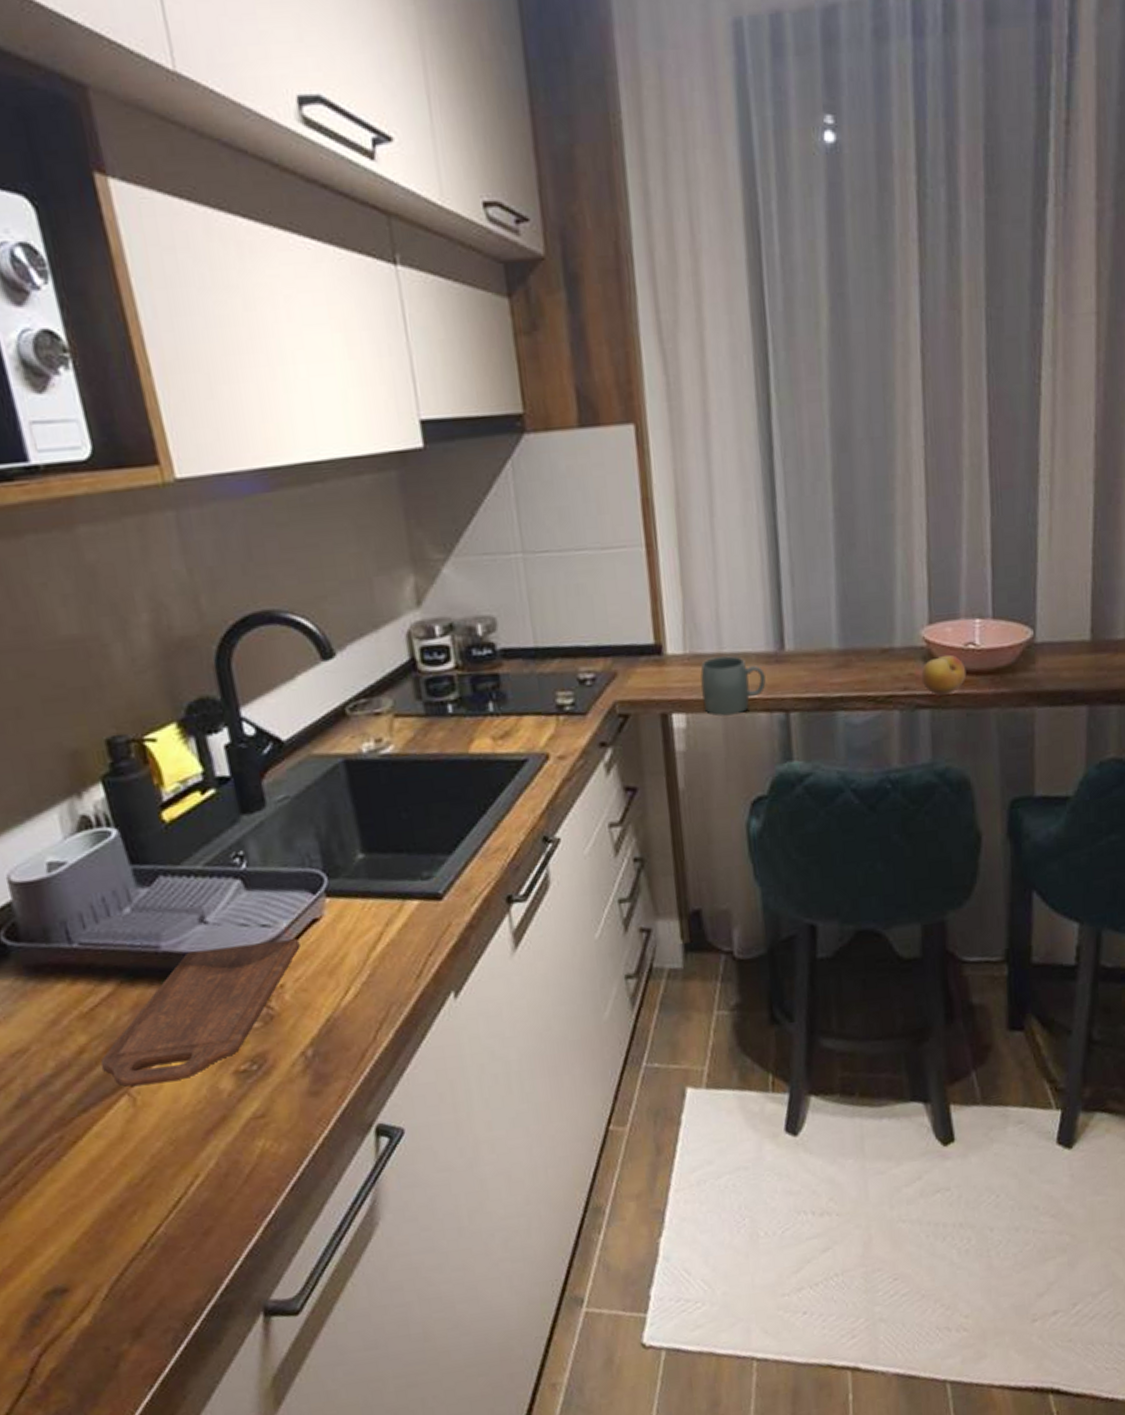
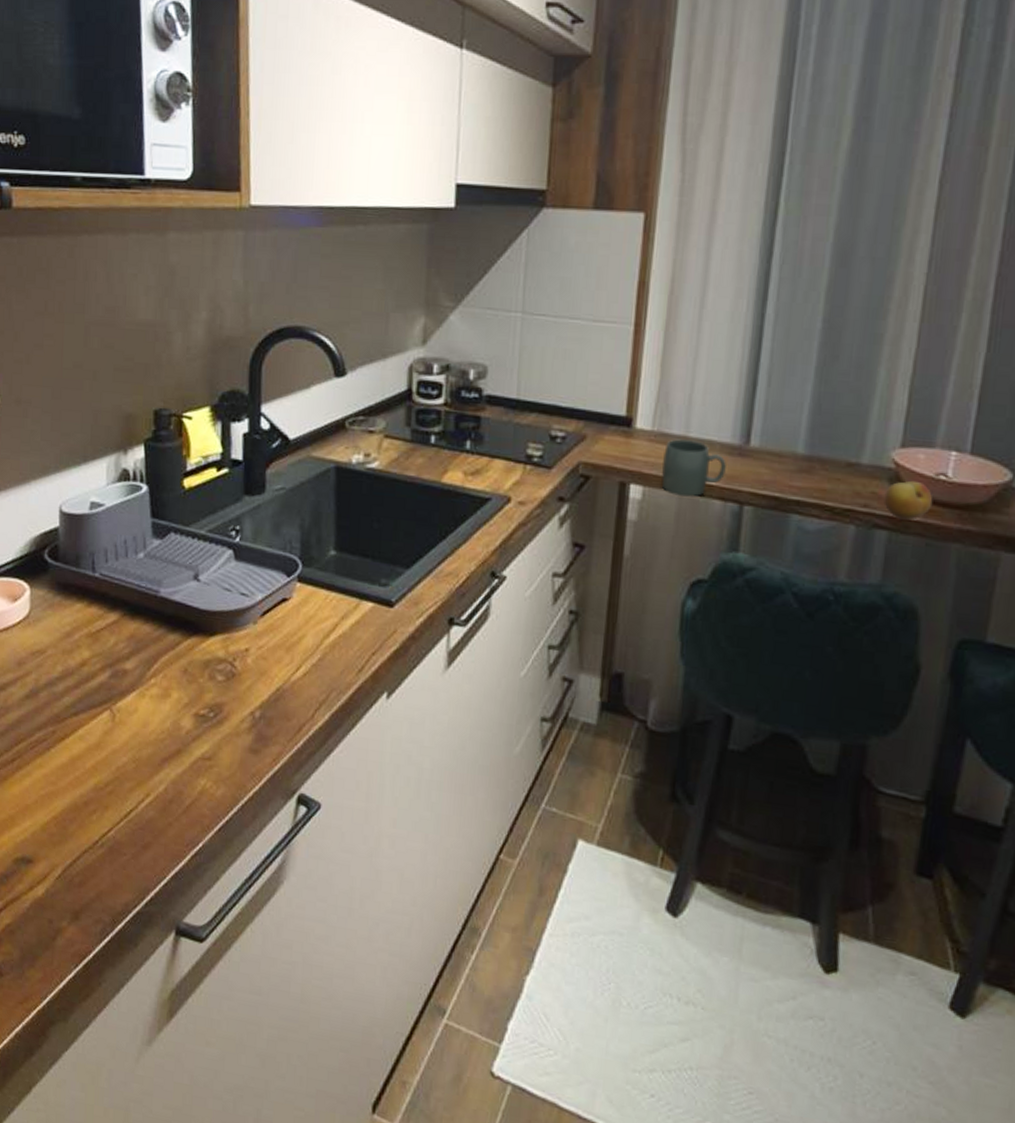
cutting board: present [101,939,300,1087] -> none [96,602,269,709]

